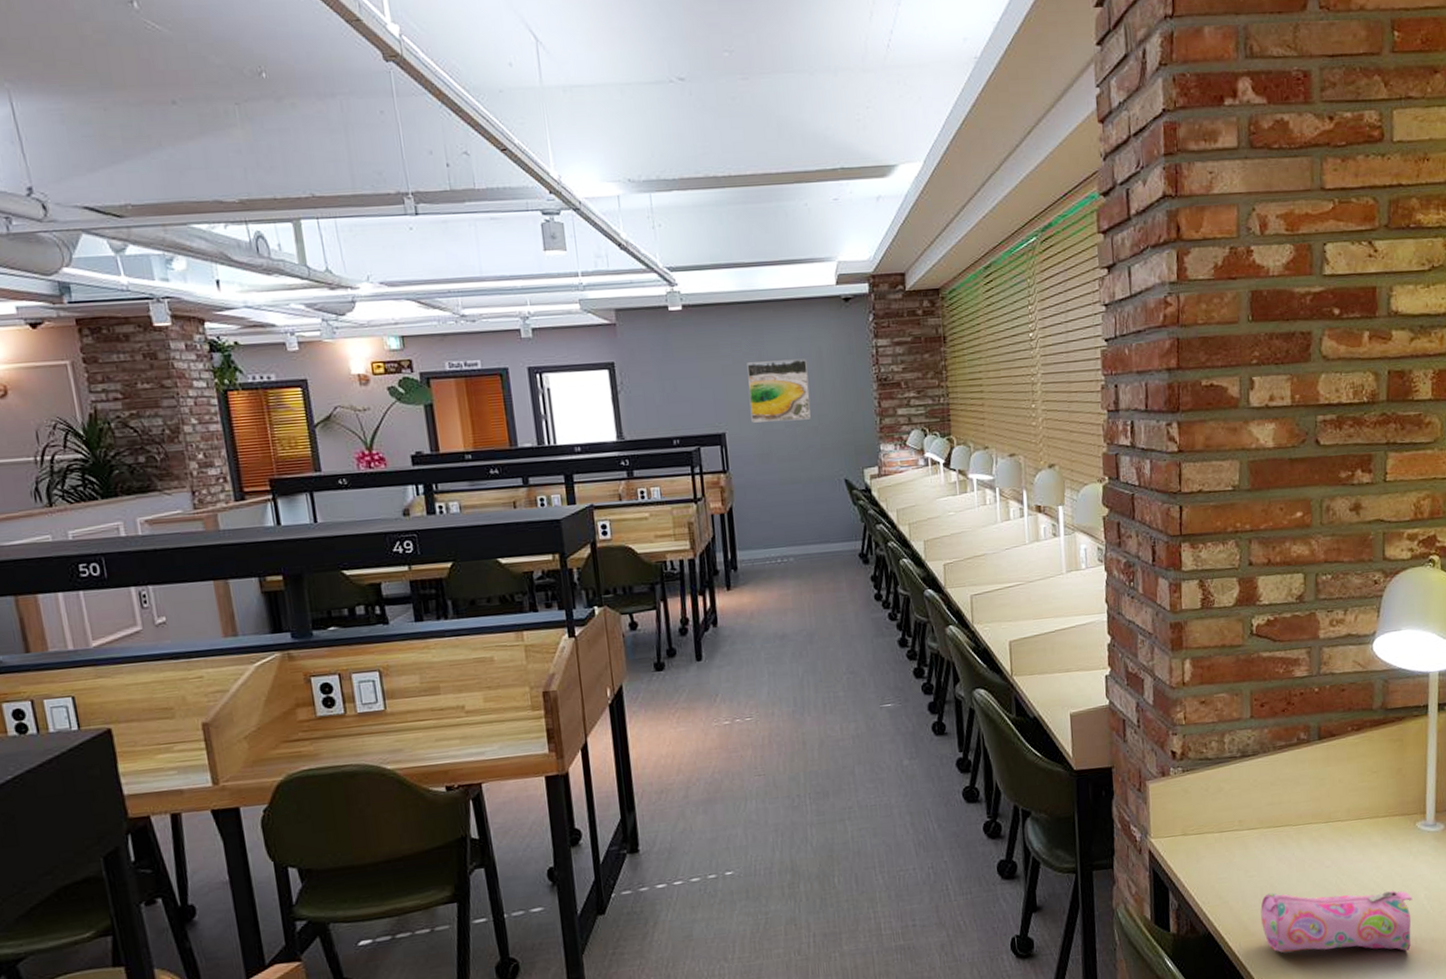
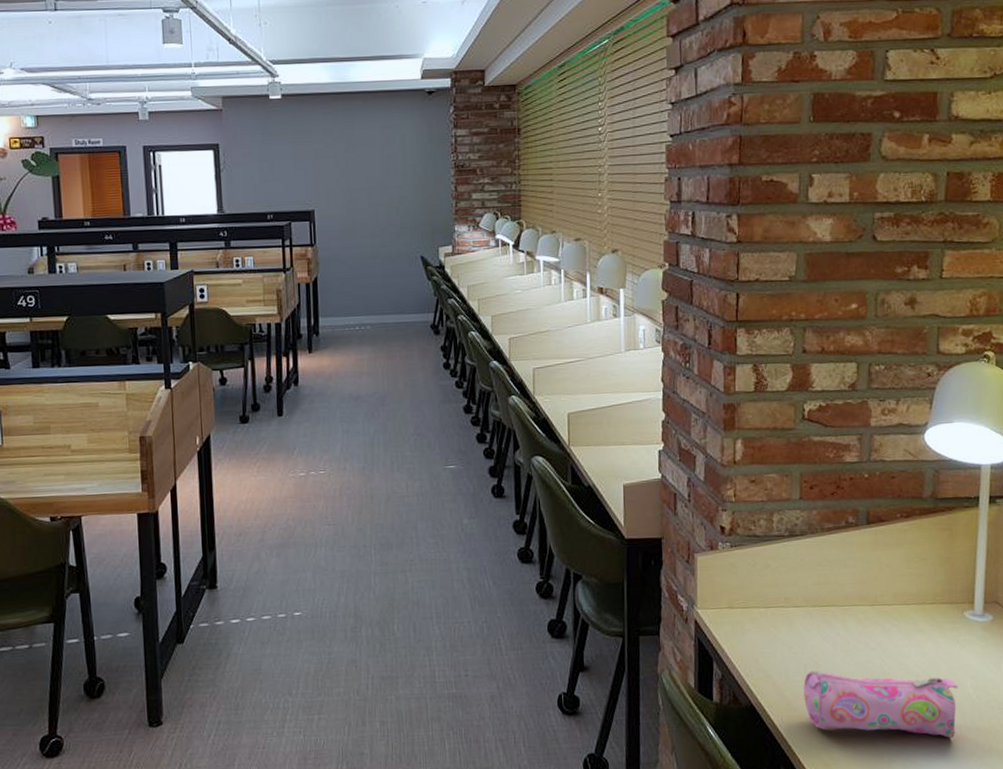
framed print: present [747,359,811,423] -> none [337,145,393,202]

